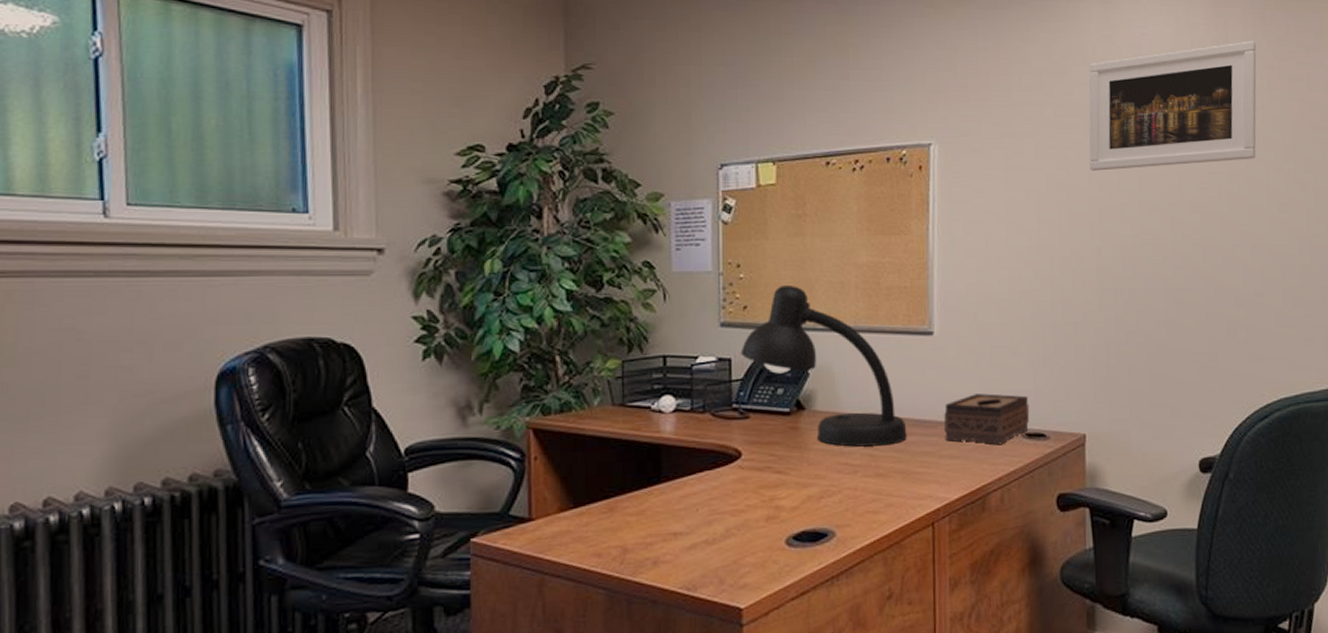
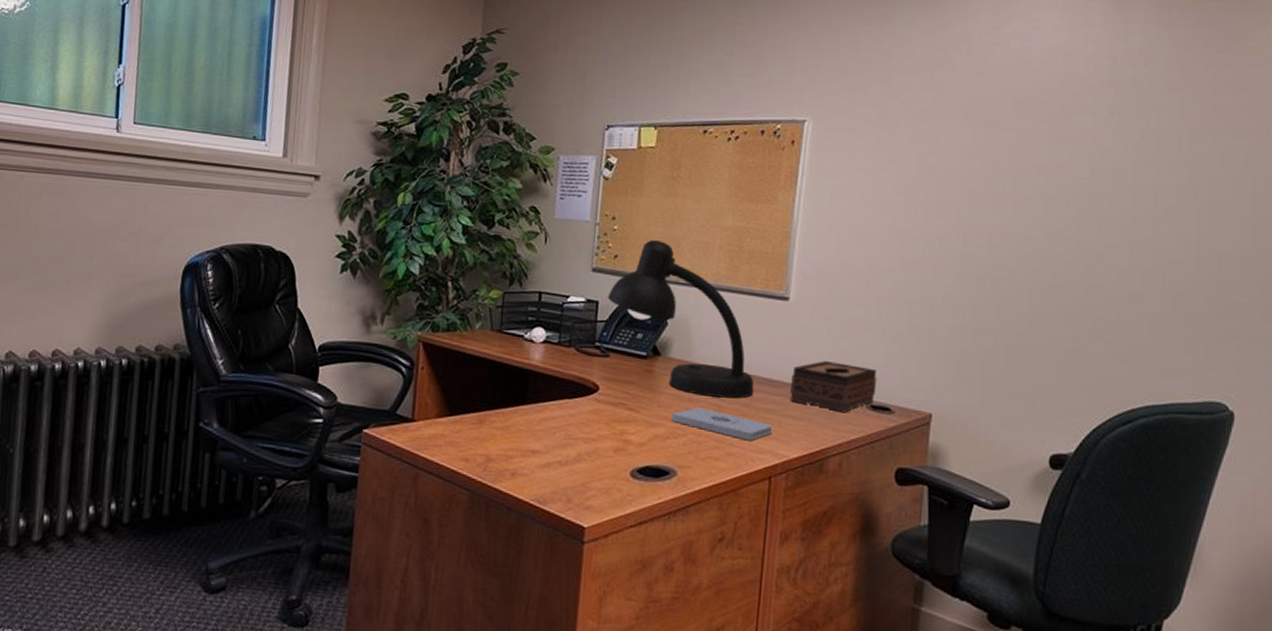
notepad: none [823,460,931,488] -> present [670,407,773,441]
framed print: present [1089,41,1257,171] -> none [964,39,1158,160]

